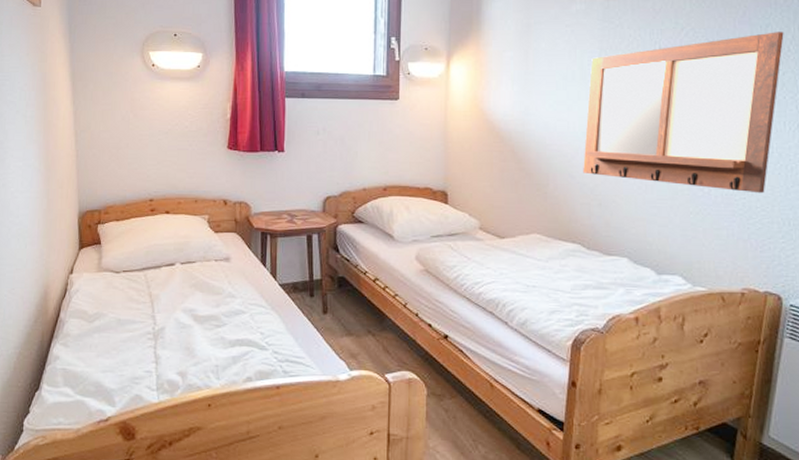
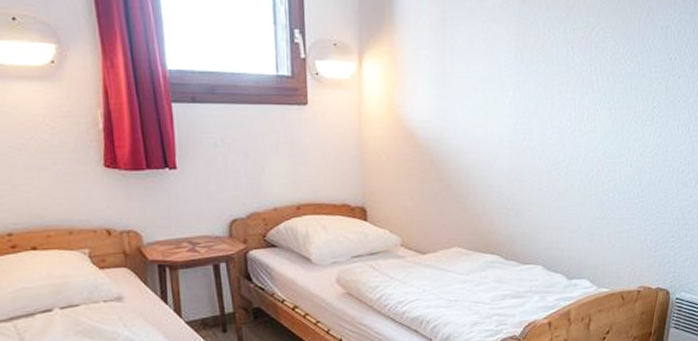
writing board: present [583,32,784,194] -> none [501,34,681,196]

